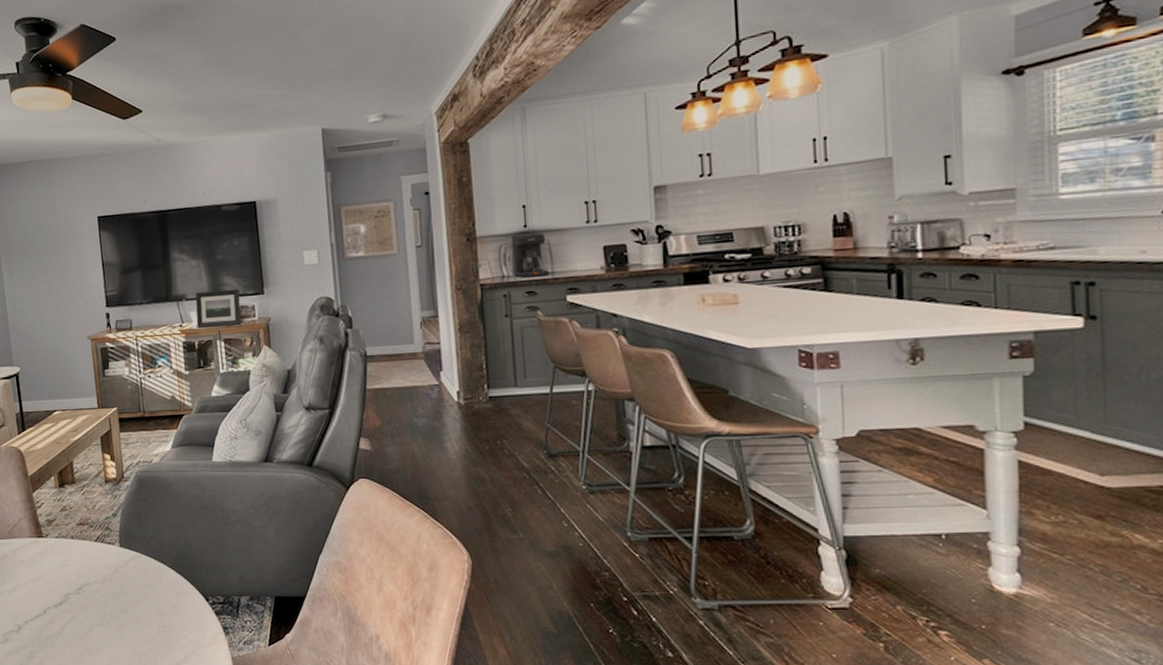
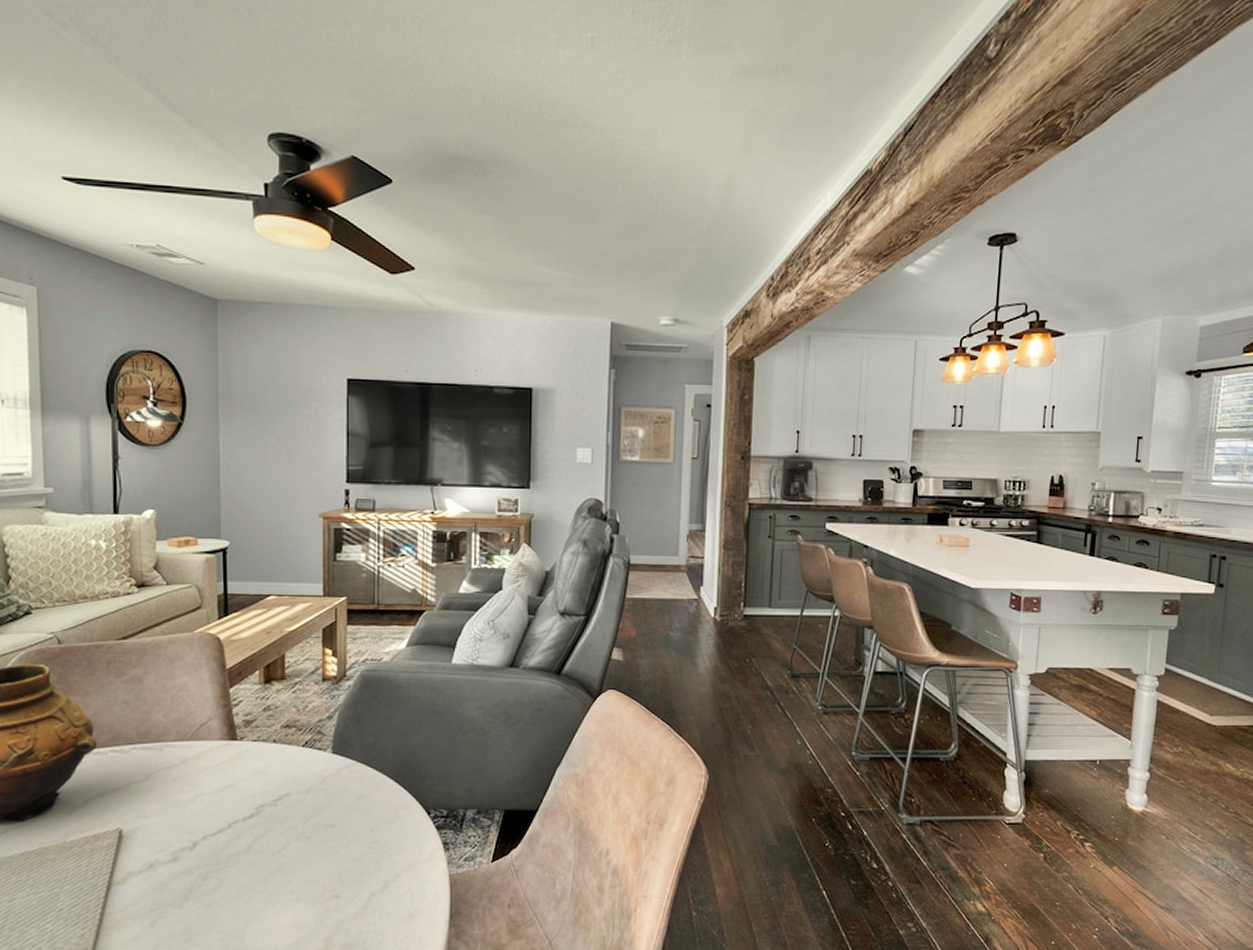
picture frame: present [195,289,242,329] -> none [451,478,503,520]

